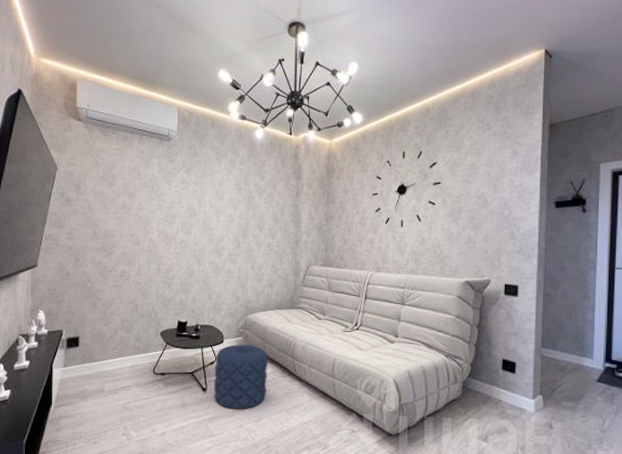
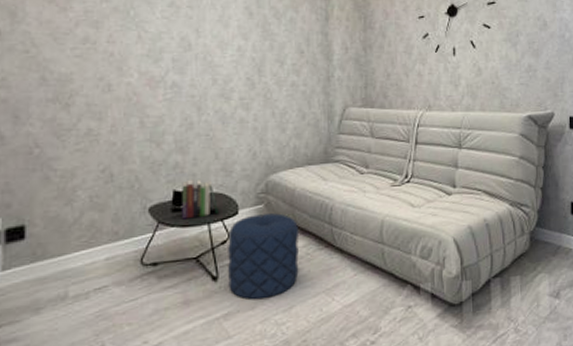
books: none [182,313,209,343] -> present [181,178,218,219]

